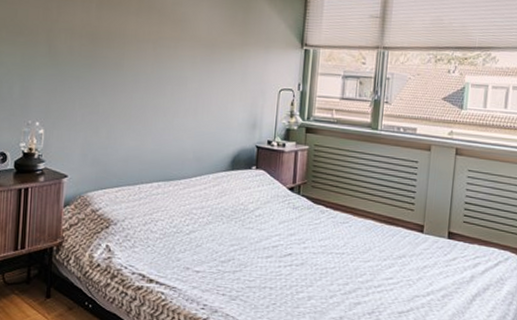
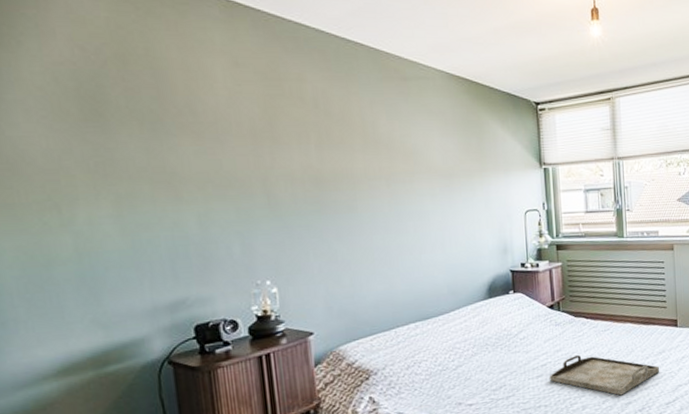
serving tray: none [279,242,396,294] -> present [550,354,659,396]

